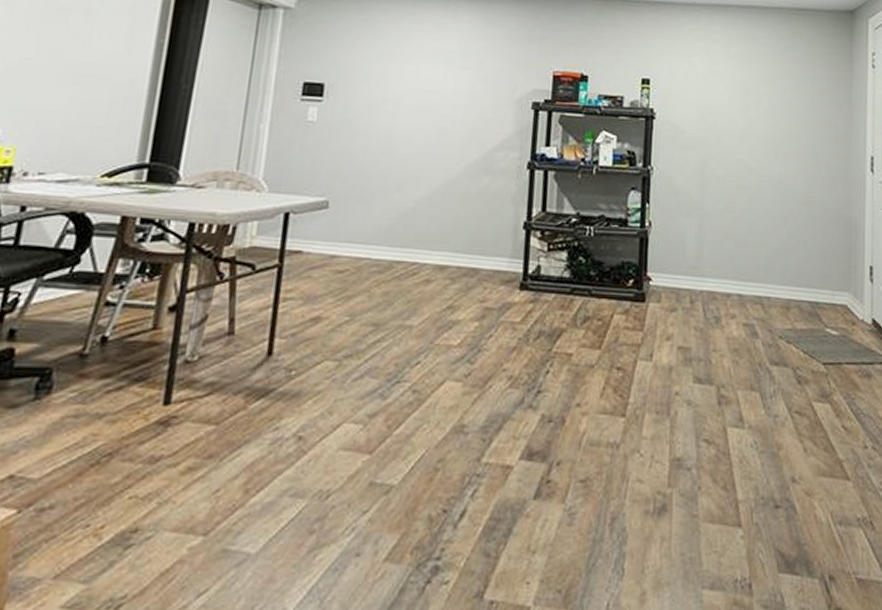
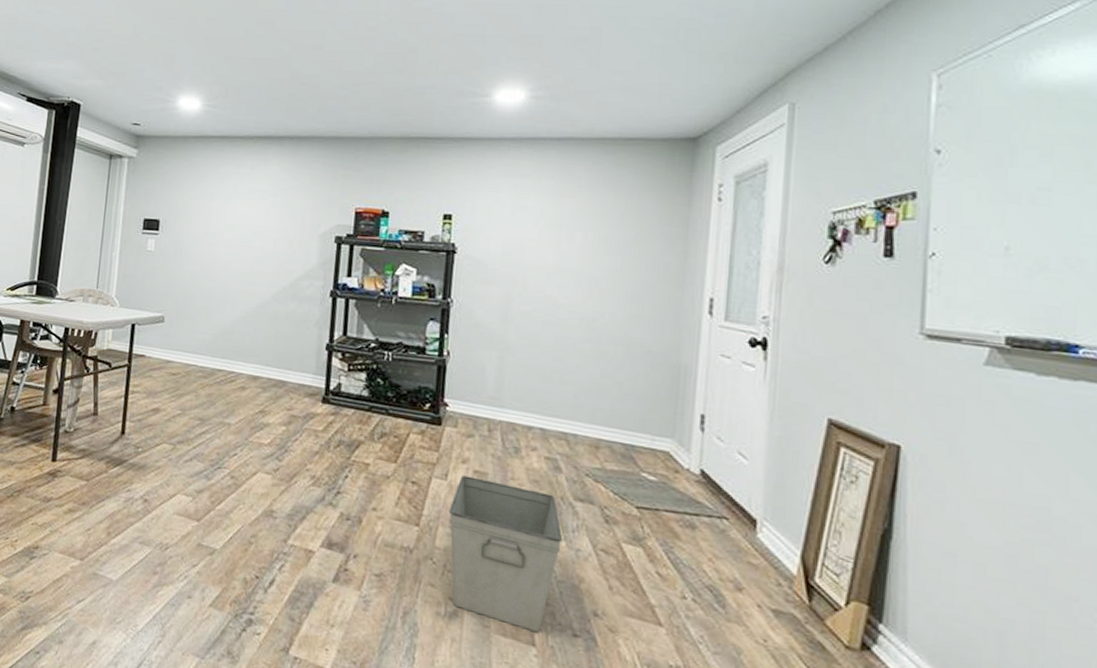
storage bin: none [654,353,762,512] -> present [448,475,563,633]

